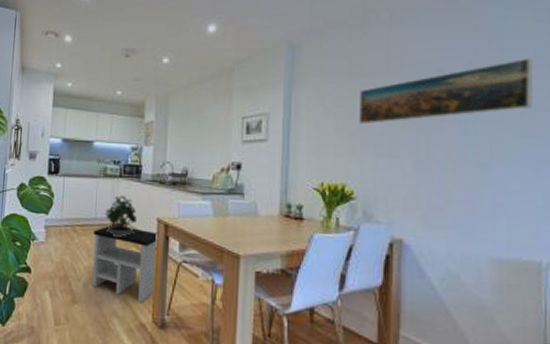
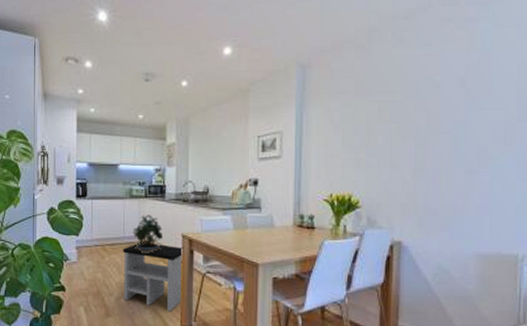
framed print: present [359,57,534,125] -> none [364,72,517,139]

